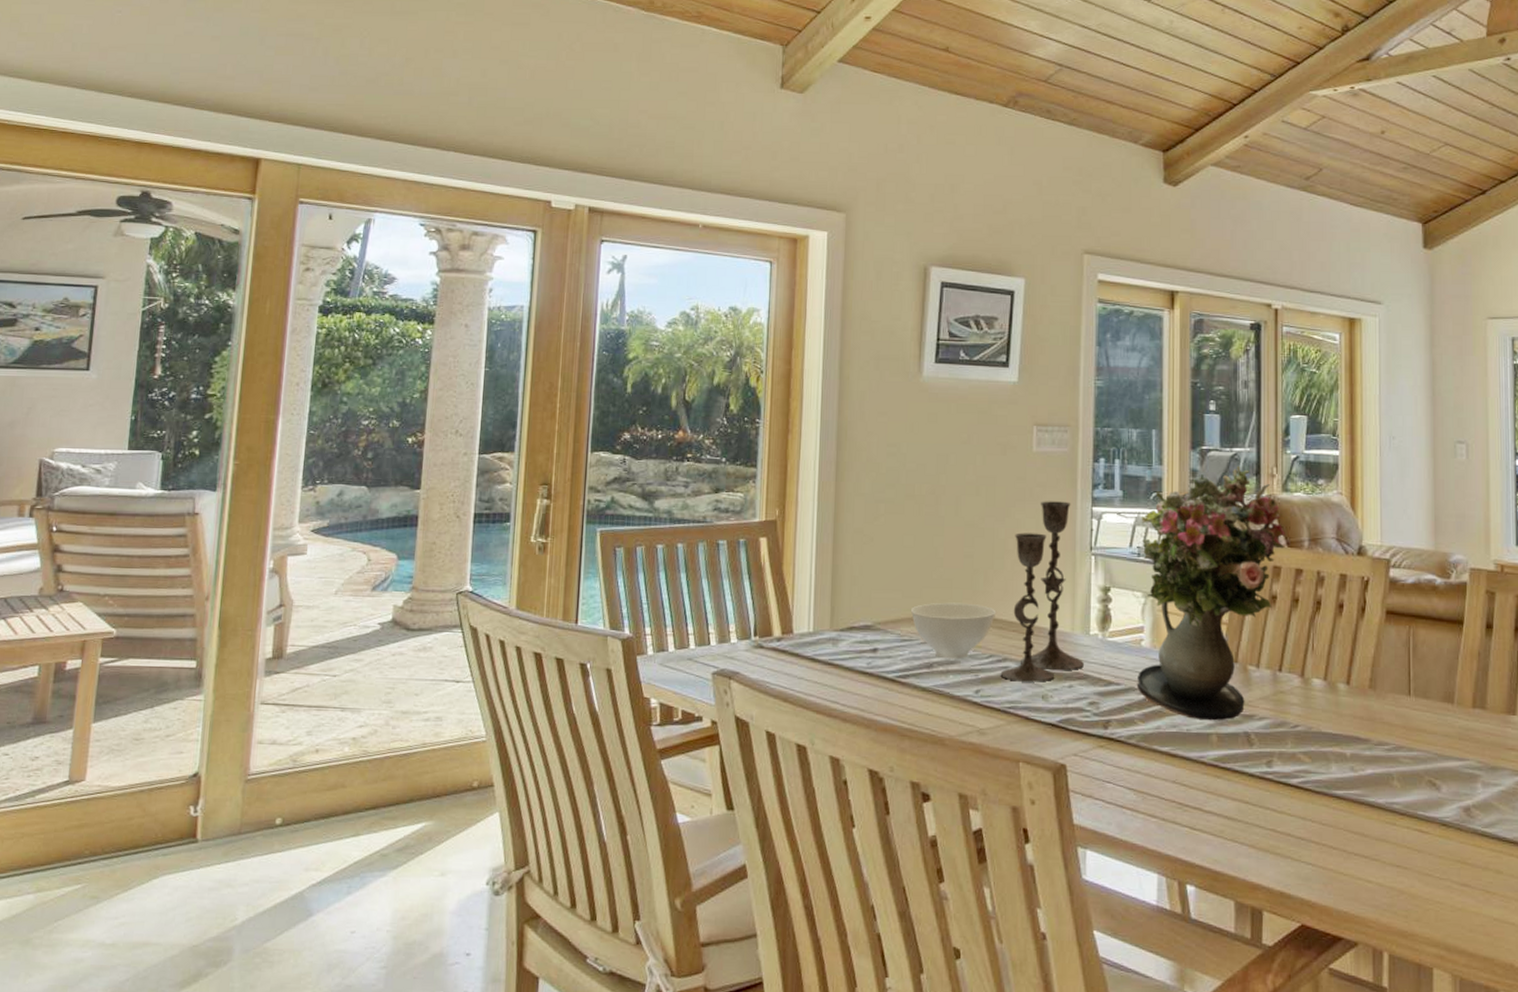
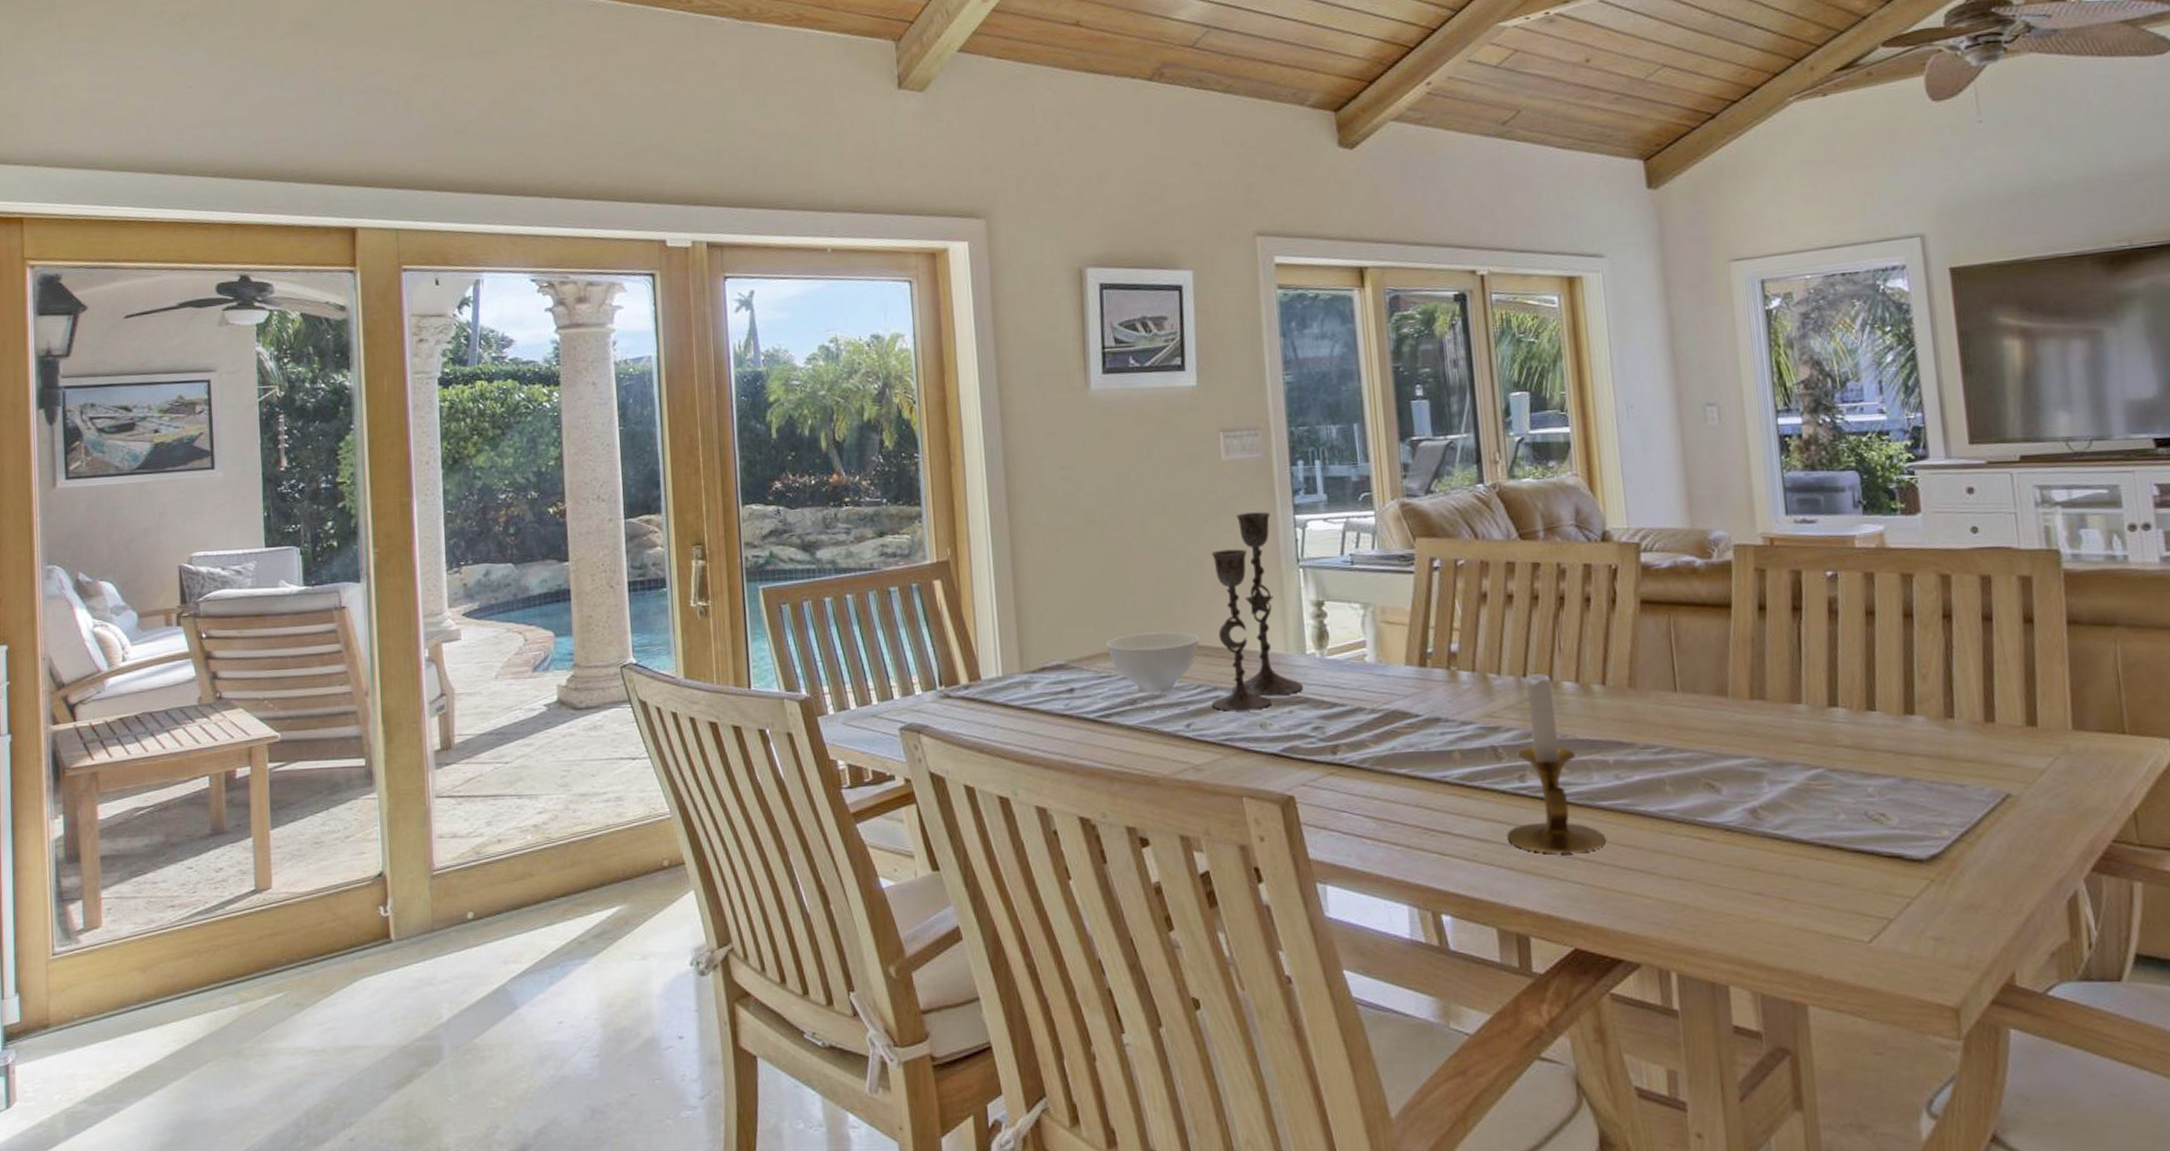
bouquet: present [1136,465,1285,721] -> none [1350,454,1518,737]
candlestick: none [1251,670,1338,836] -> present [1506,674,1607,853]

